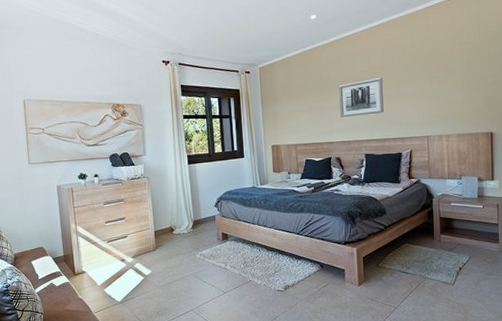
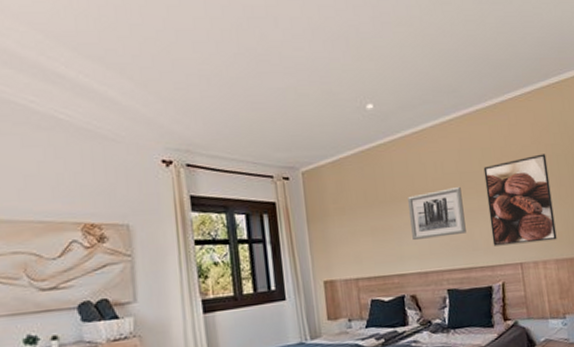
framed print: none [402,50,461,123] -> present [483,153,557,246]

